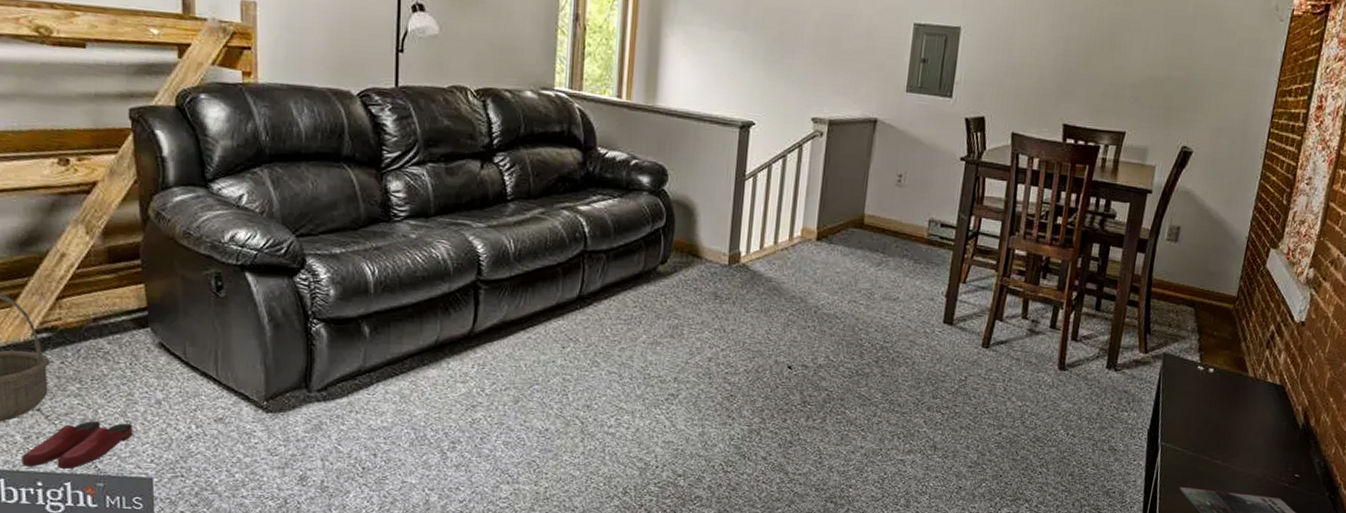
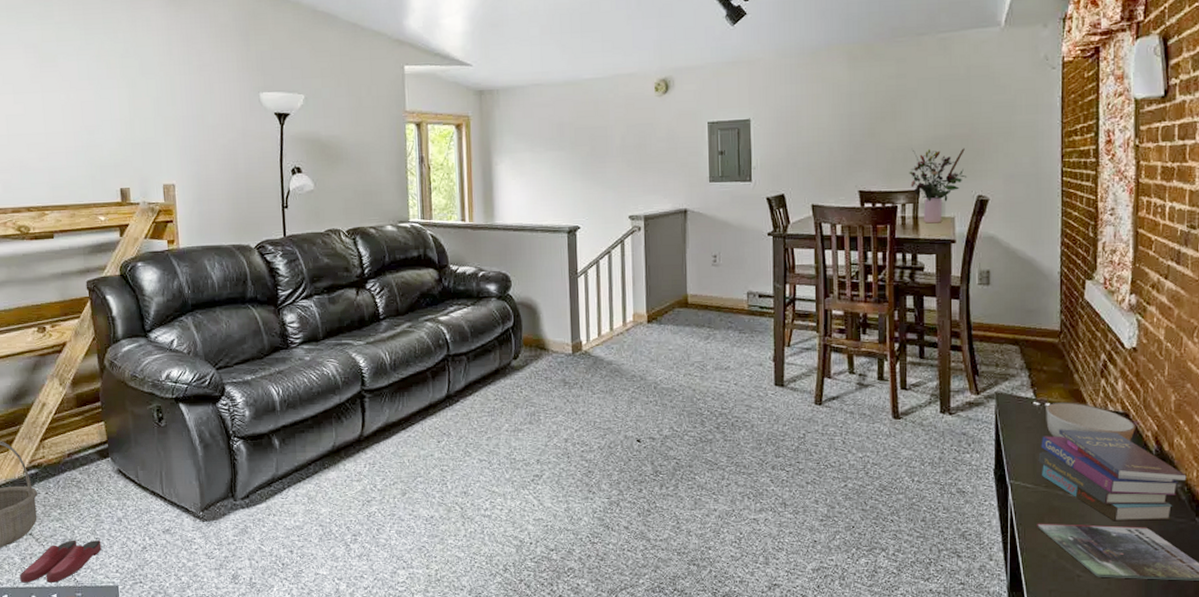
bouquet: none [1117,85,1178,170] -> present [909,148,966,224]
books: none [1191,396,1326,493] -> present [1038,429,1187,521]
bowl: none [1206,369,1290,414] -> present [1046,402,1136,441]

